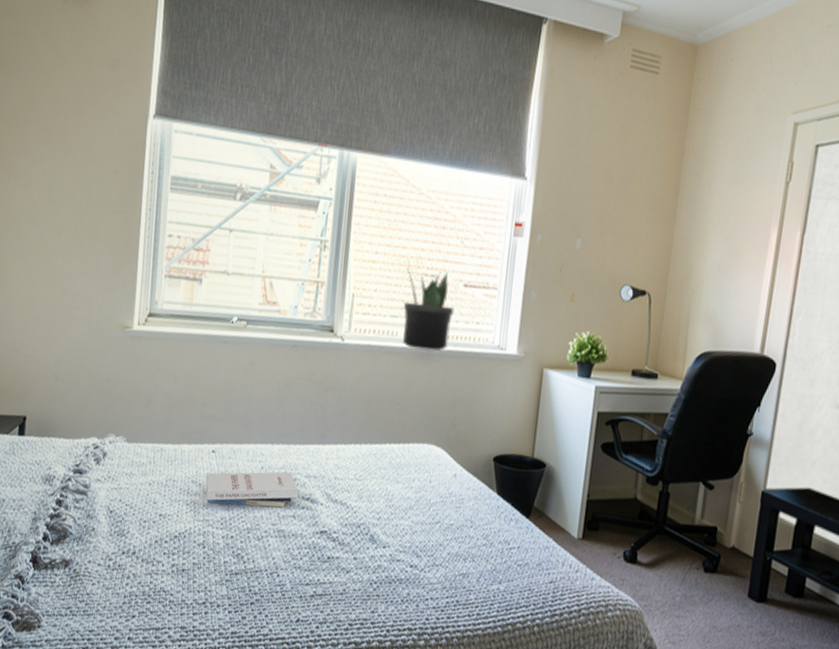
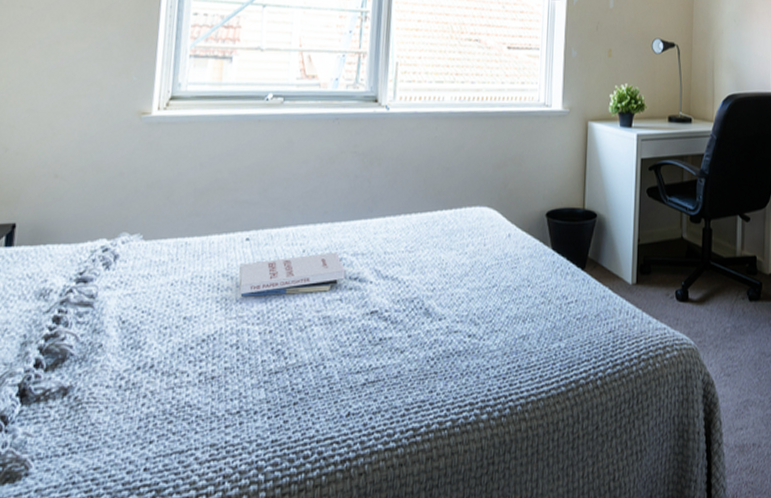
planter: present [403,265,455,352] -> none [448,32,500,114]

